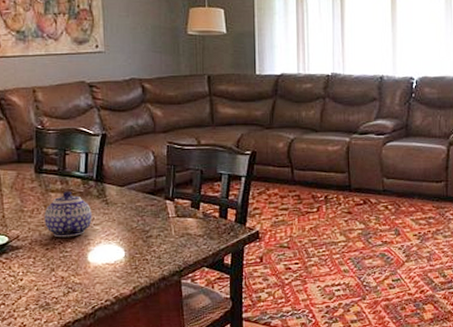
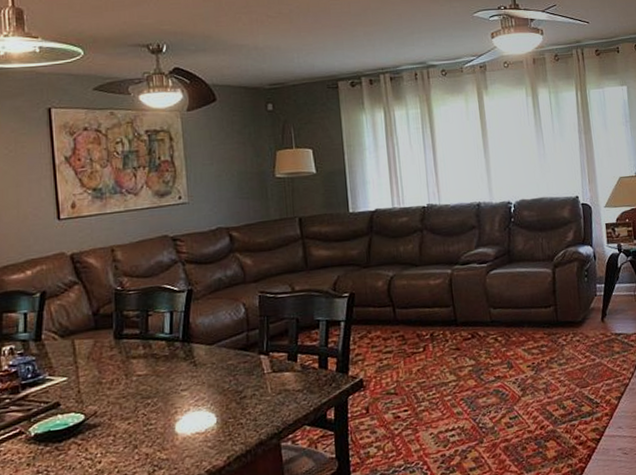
teapot: present [44,191,92,238] -> none [125,355,179,409]

